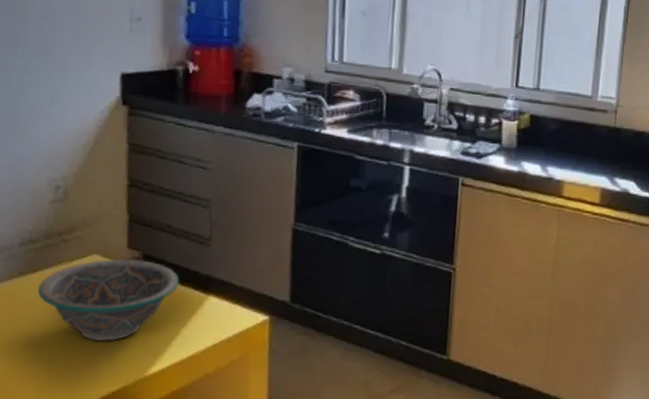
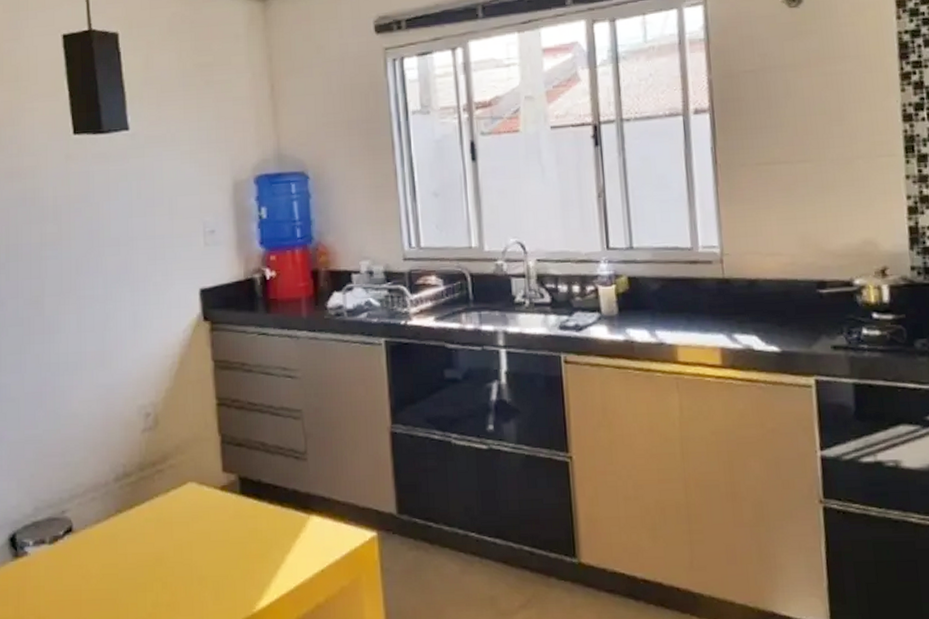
bowl: present [37,258,179,342] -> none [136,482,278,578]

